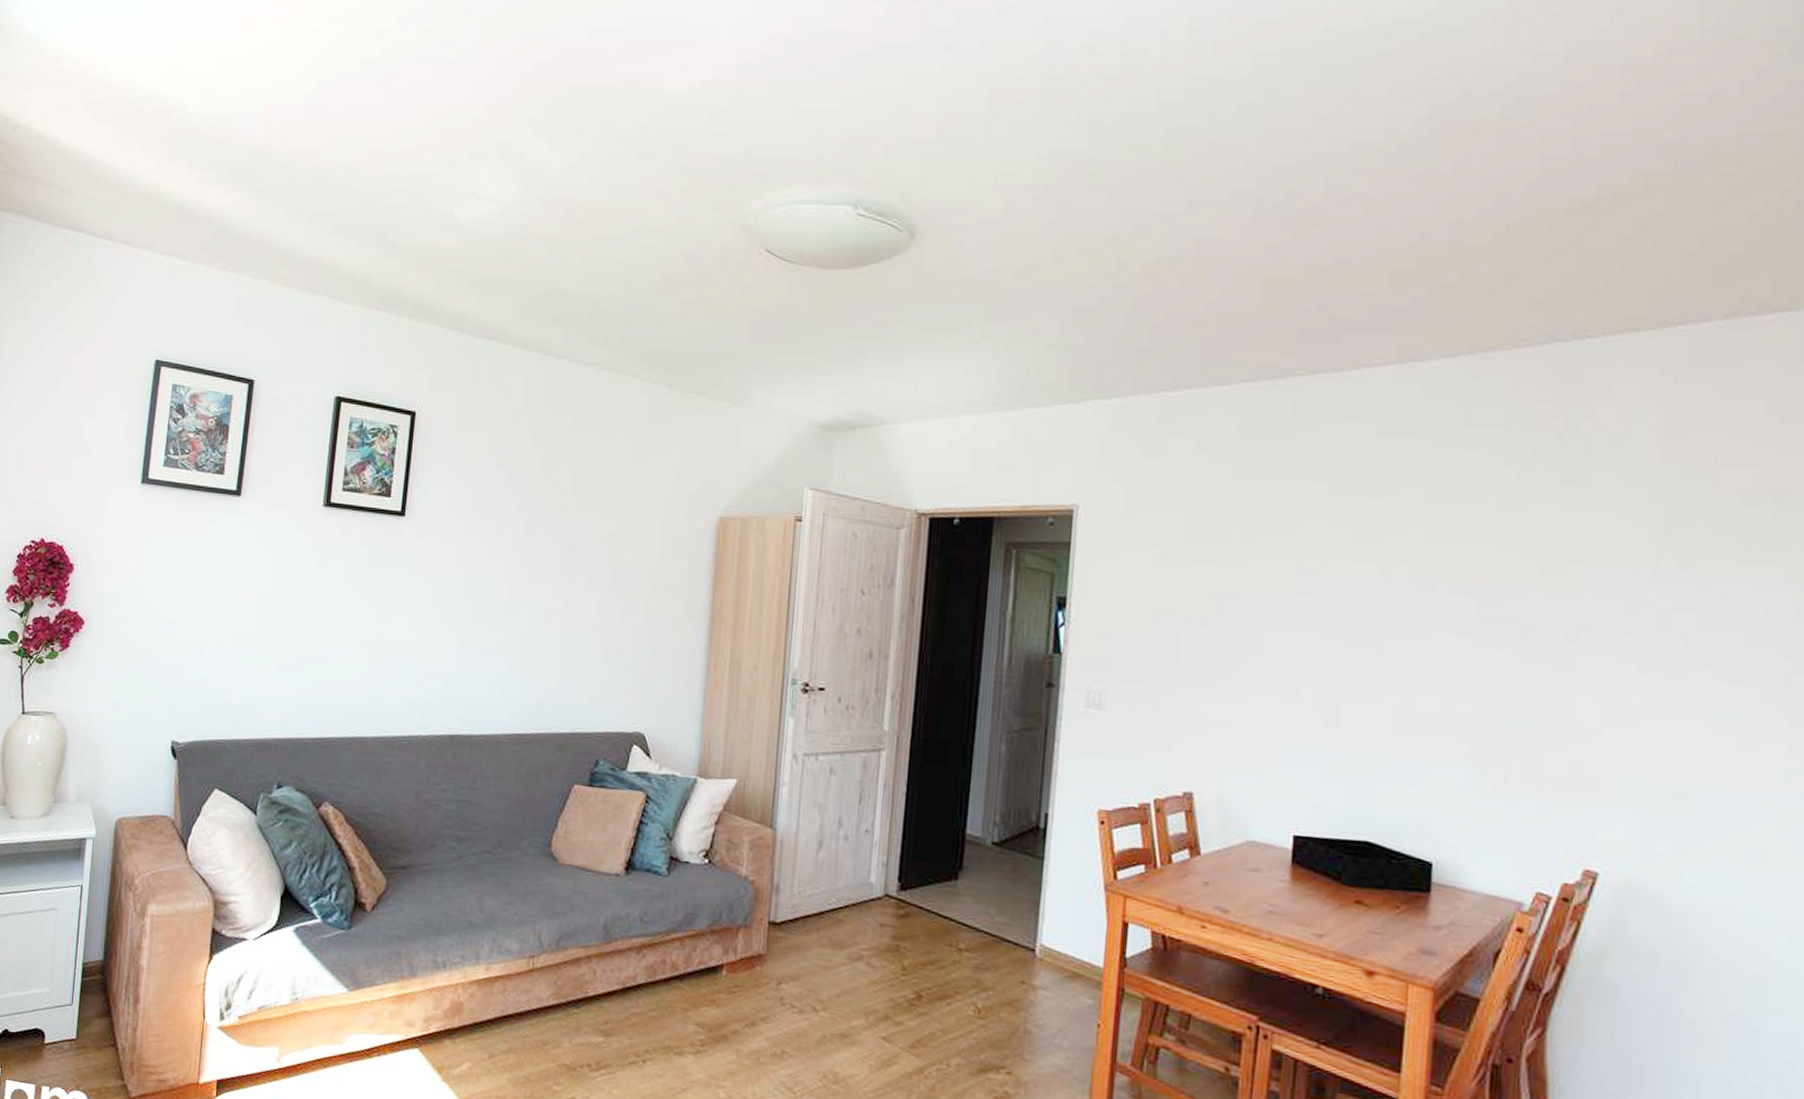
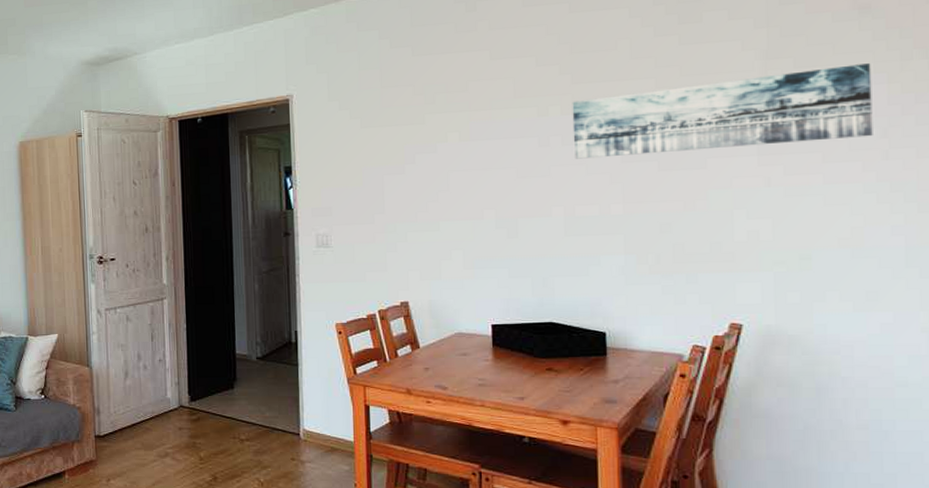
wall art: none [1418,562,1782,656] -> present [572,63,873,159]

